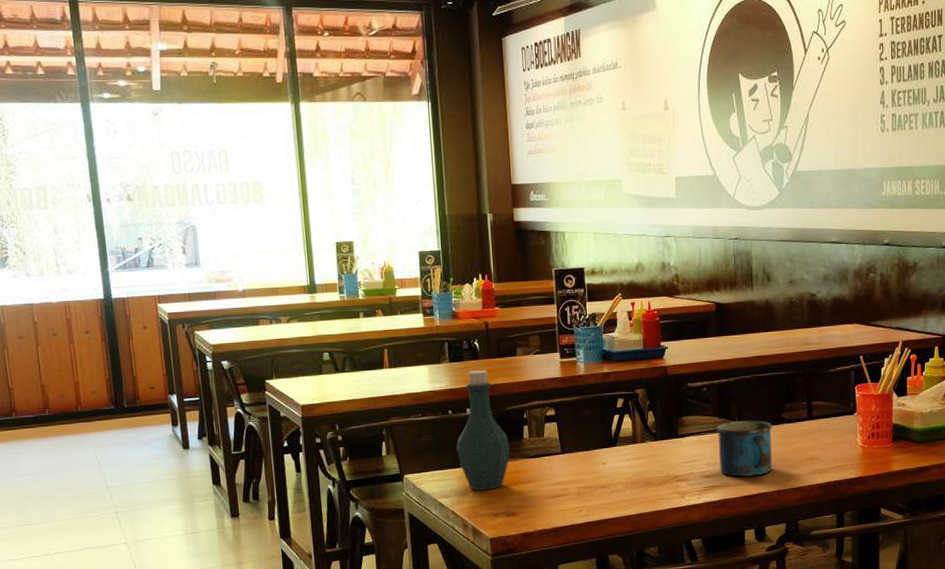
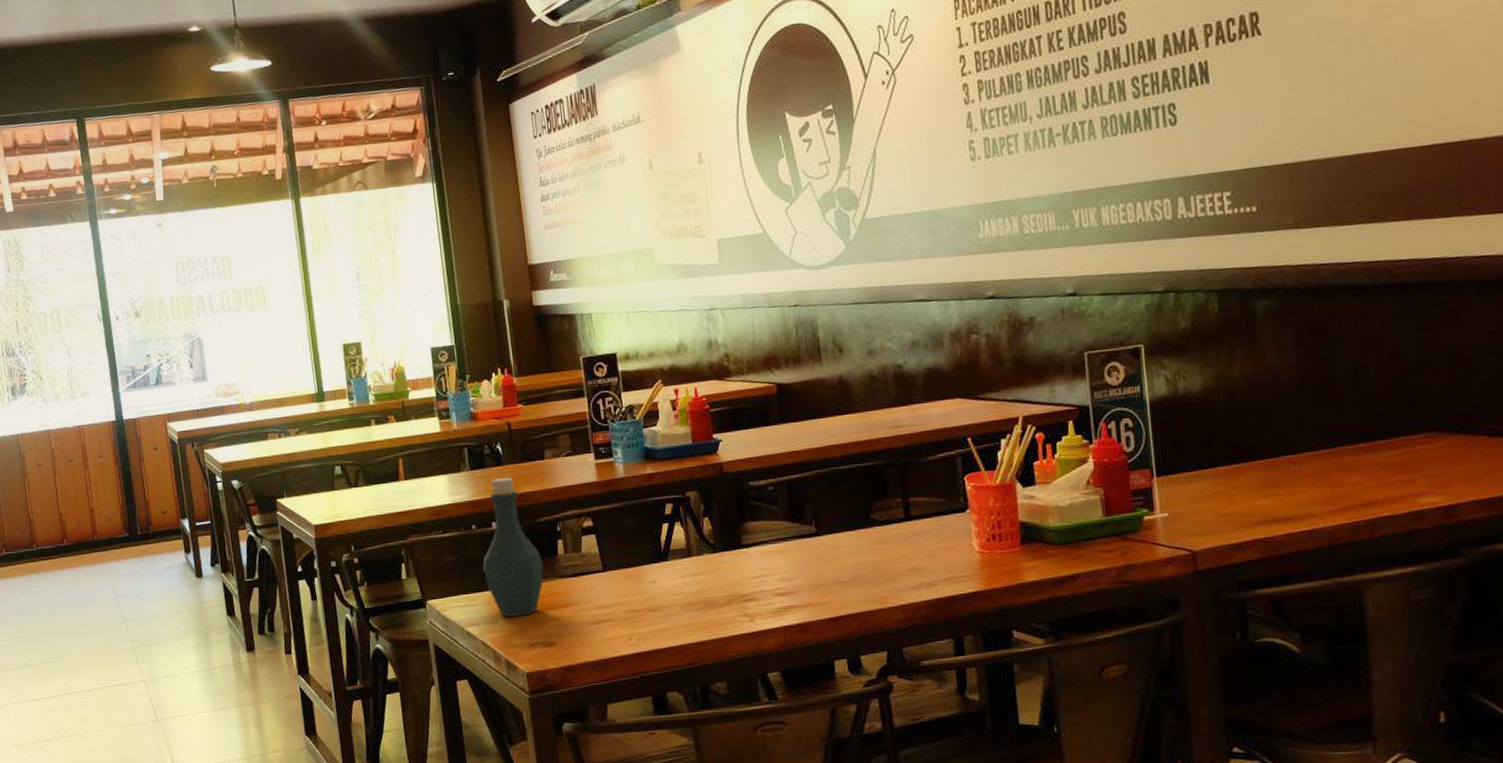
mug: present [715,420,773,477] -> none [787,523,865,594]

